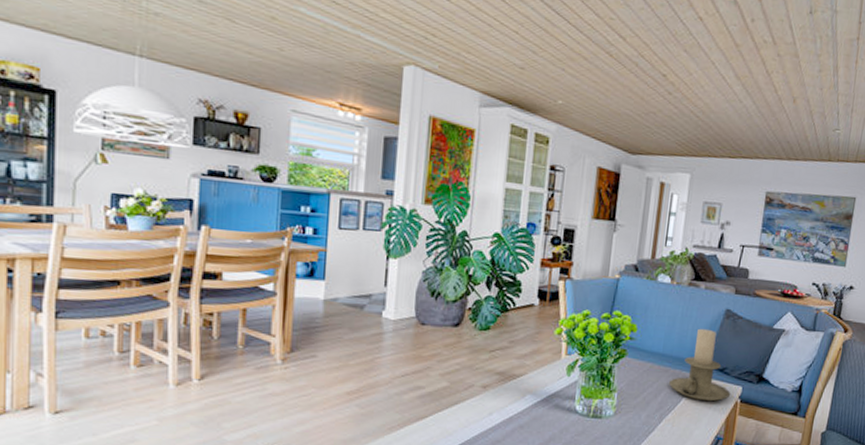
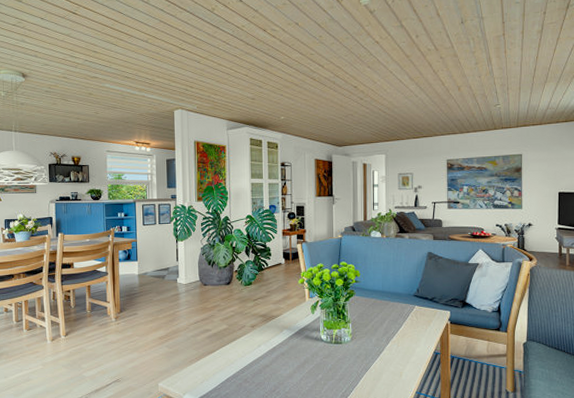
candle holder: present [669,328,731,402] -> none [391,268,442,325]

